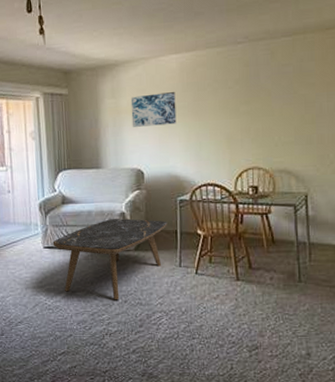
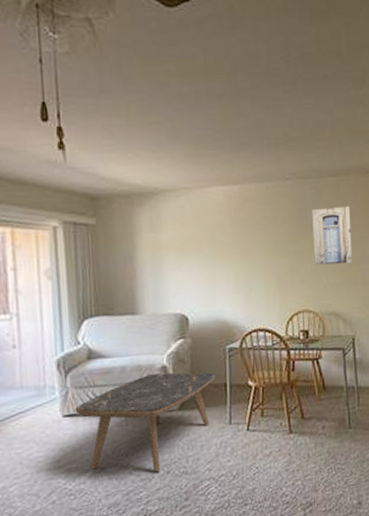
wall art: present [130,92,177,127] -> none [172,228,224,266]
wall art: none [264,65,308,125] -> present [312,206,353,266]

